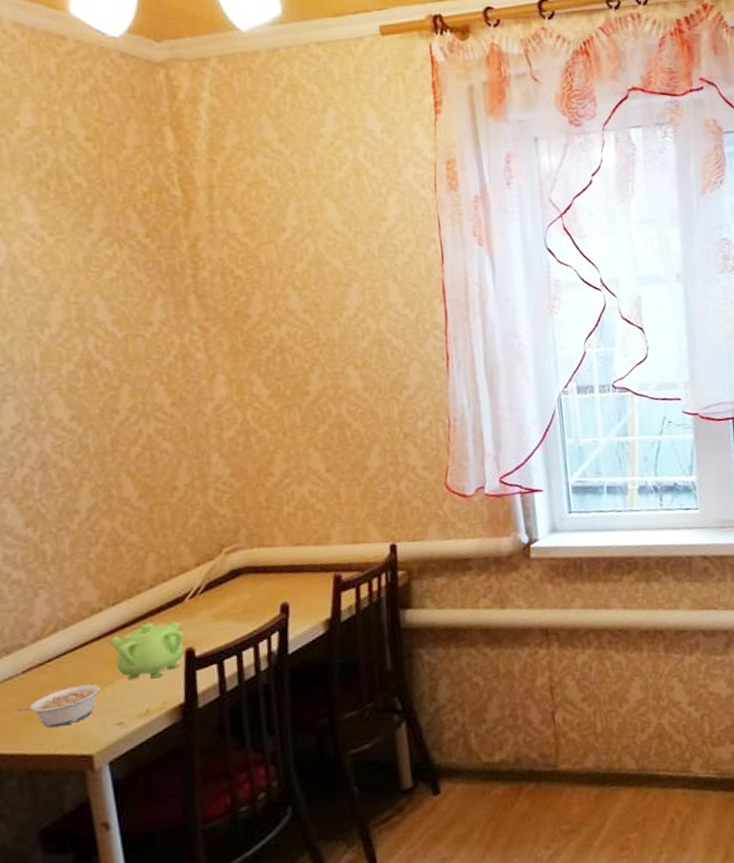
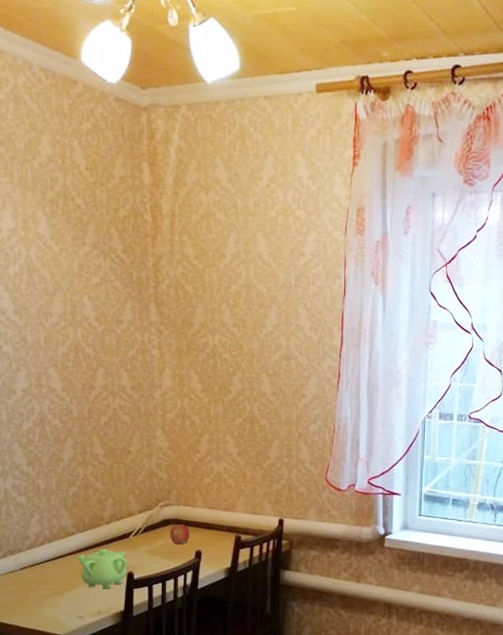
legume: present [15,683,100,729] -> none [14,585,69,612]
fruit: none [241,571,271,599] -> present [170,524,190,544]

